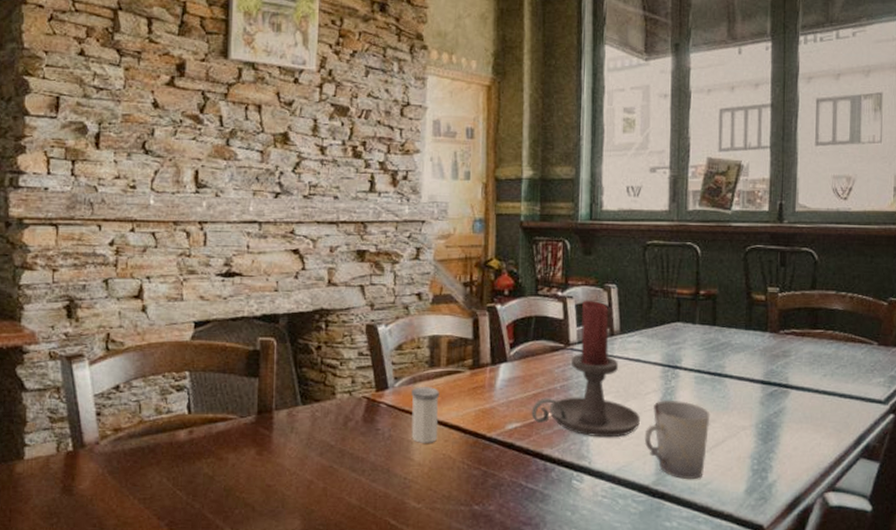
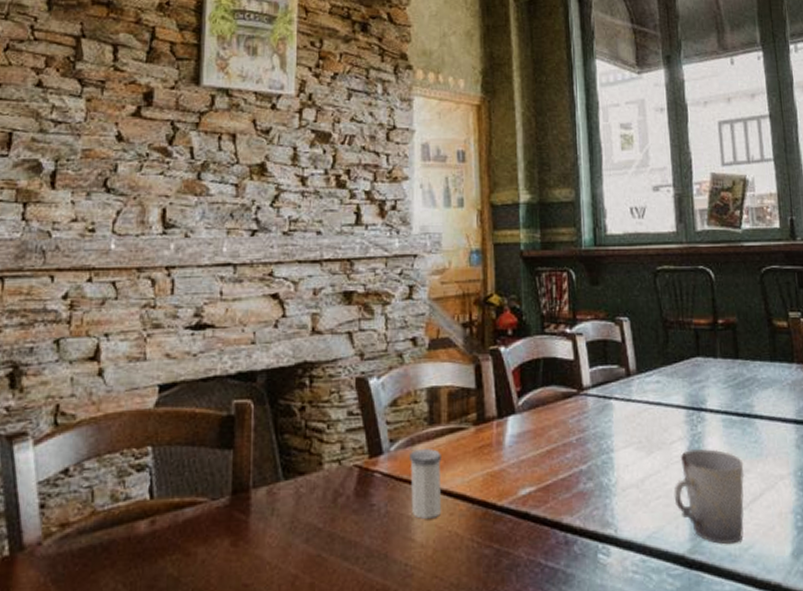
candle holder: present [531,299,641,438] -> none [546,336,669,499]

